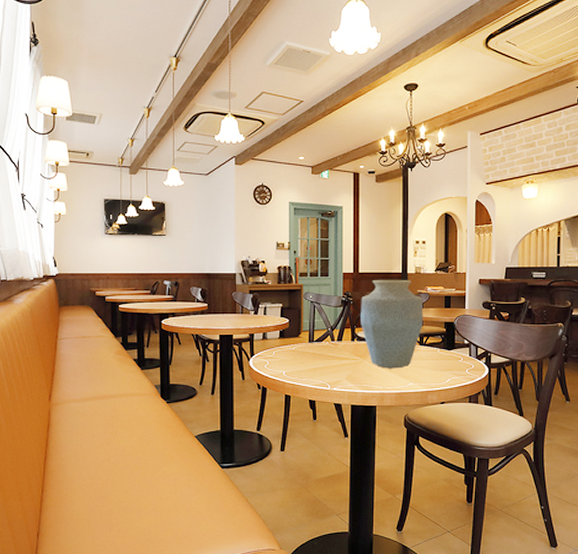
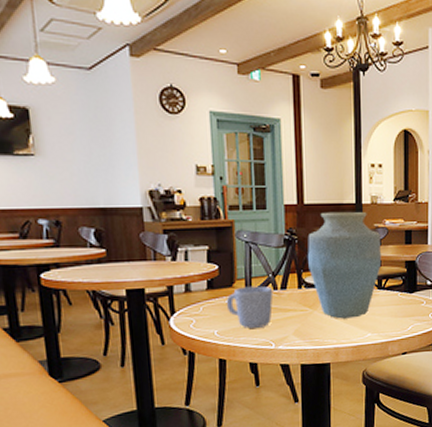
mug: none [293,337,331,371] -> present [226,285,274,329]

